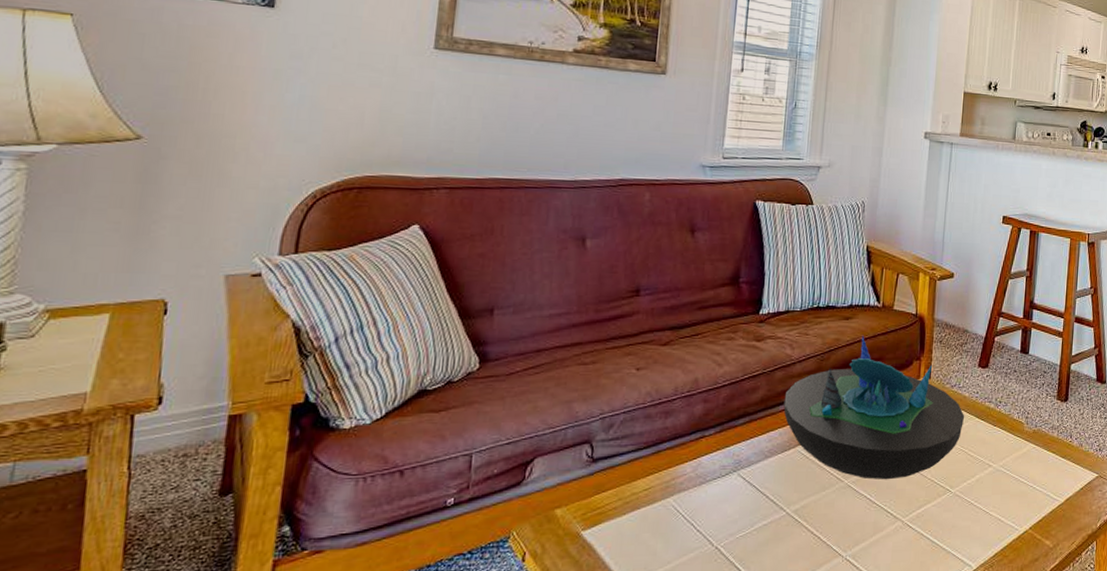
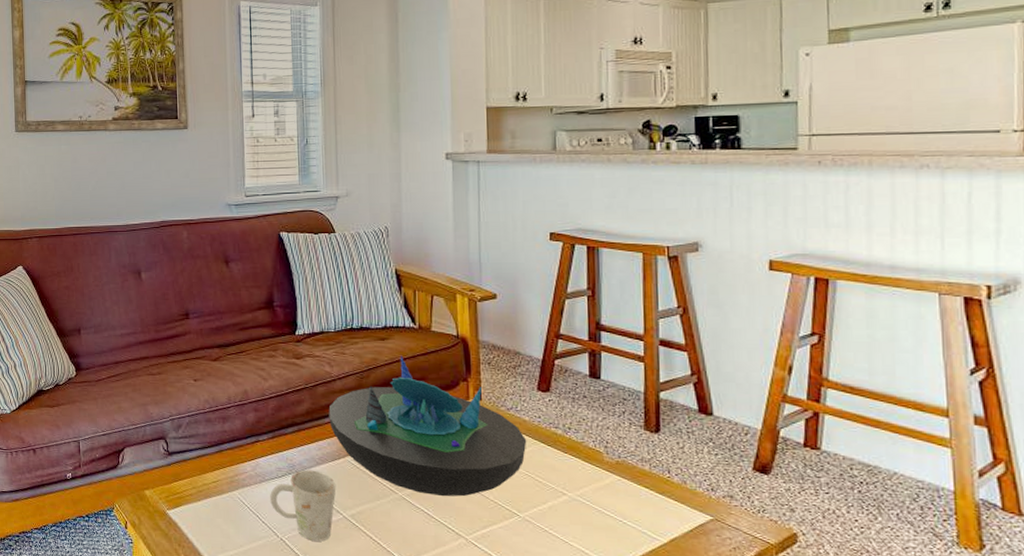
mug: none [709,464,783,545] -> present [270,469,336,542]

